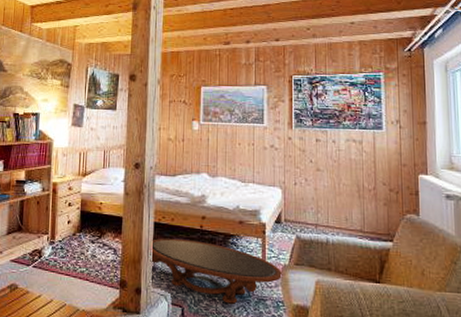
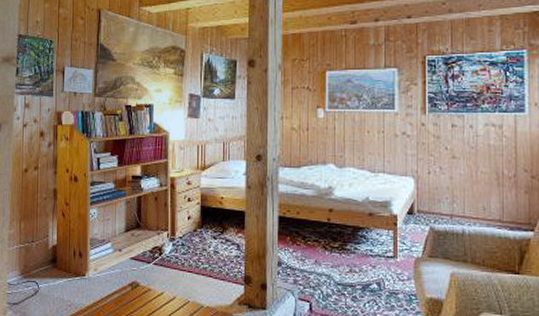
coffee table: present [150,238,282,304] -> none [275,232,414,298]

